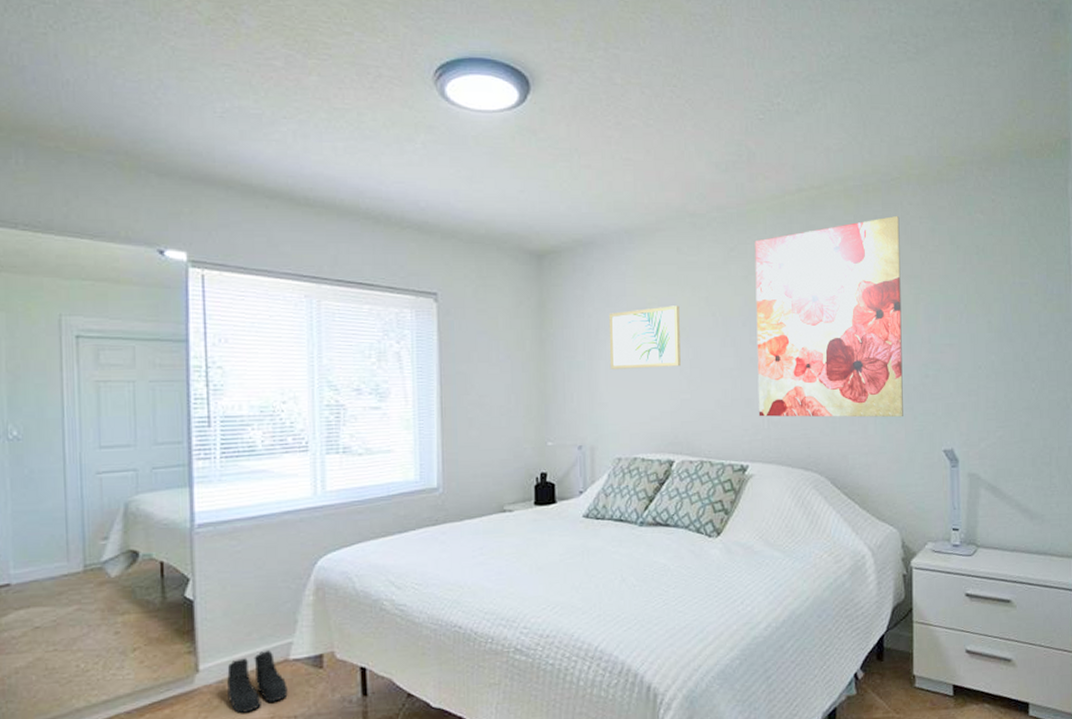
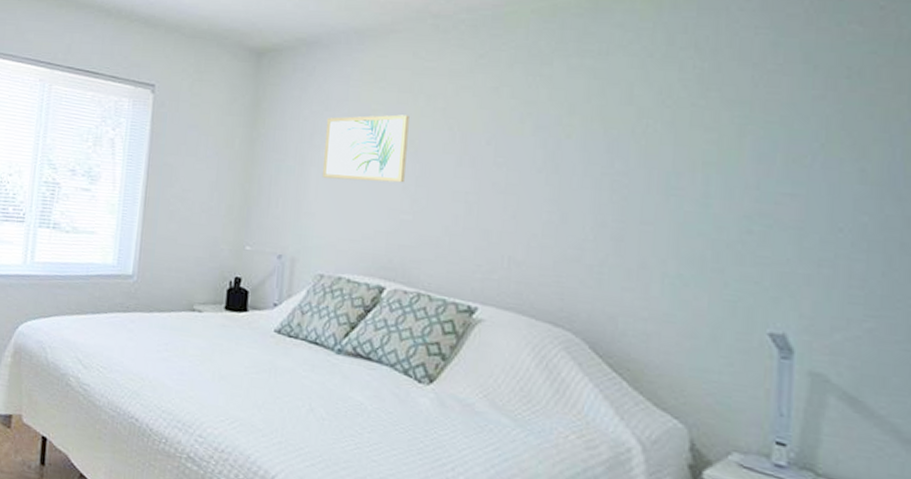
wall art: present [754,216,903,418] -> none [497,24,723,281]

